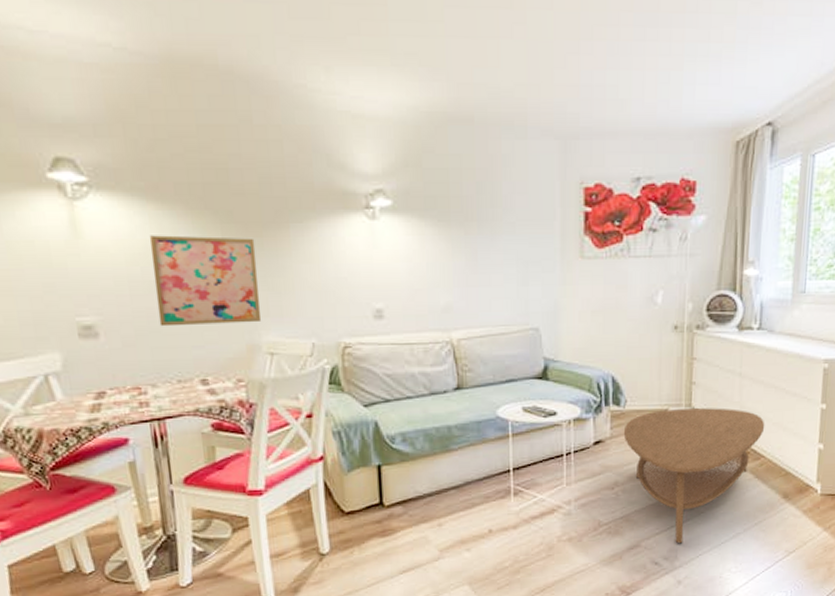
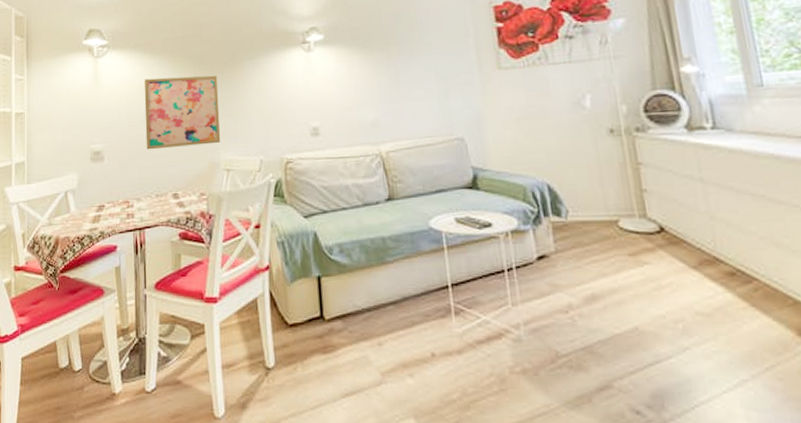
coffee table: present [623,408,765,544] -> none [569,218,750,389]

